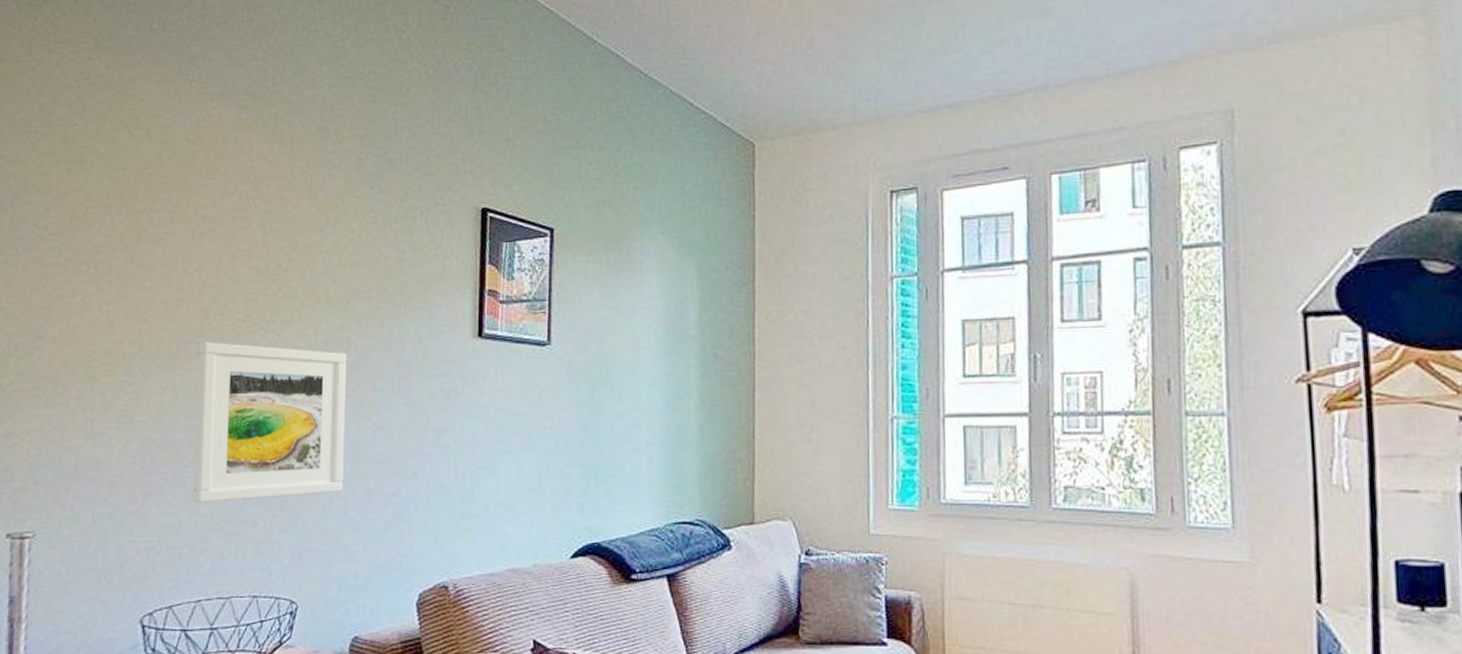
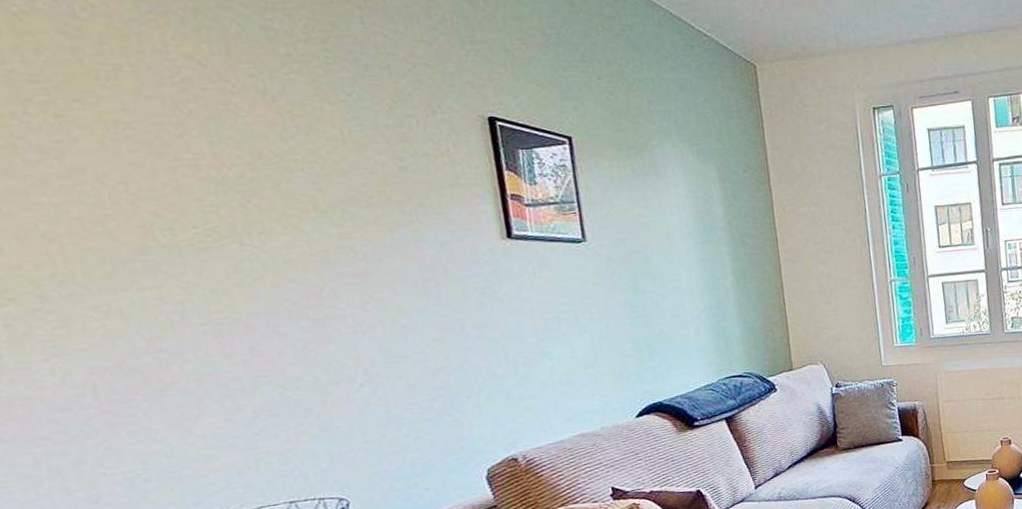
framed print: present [192,342,347,503] -> none [146,259,380,425]

